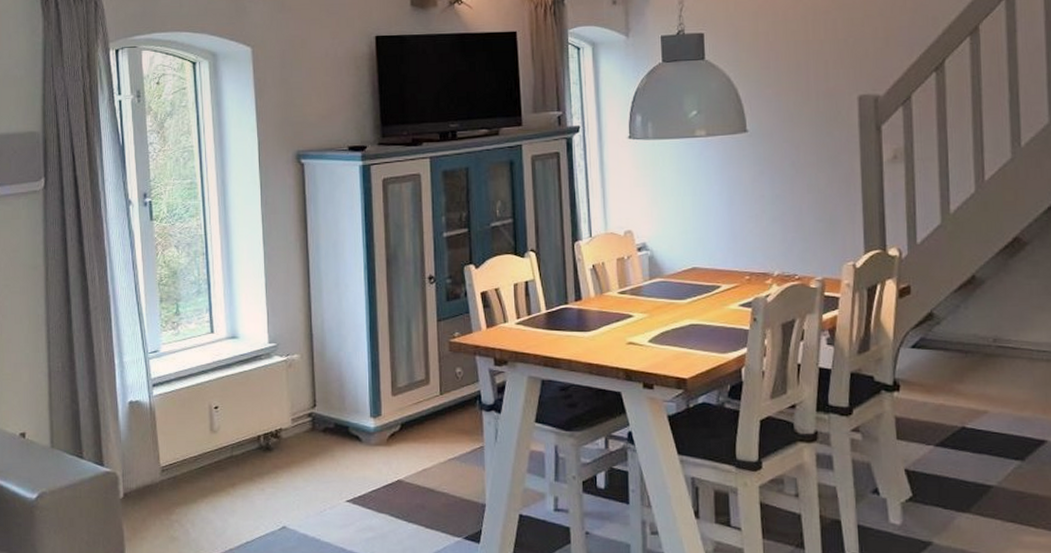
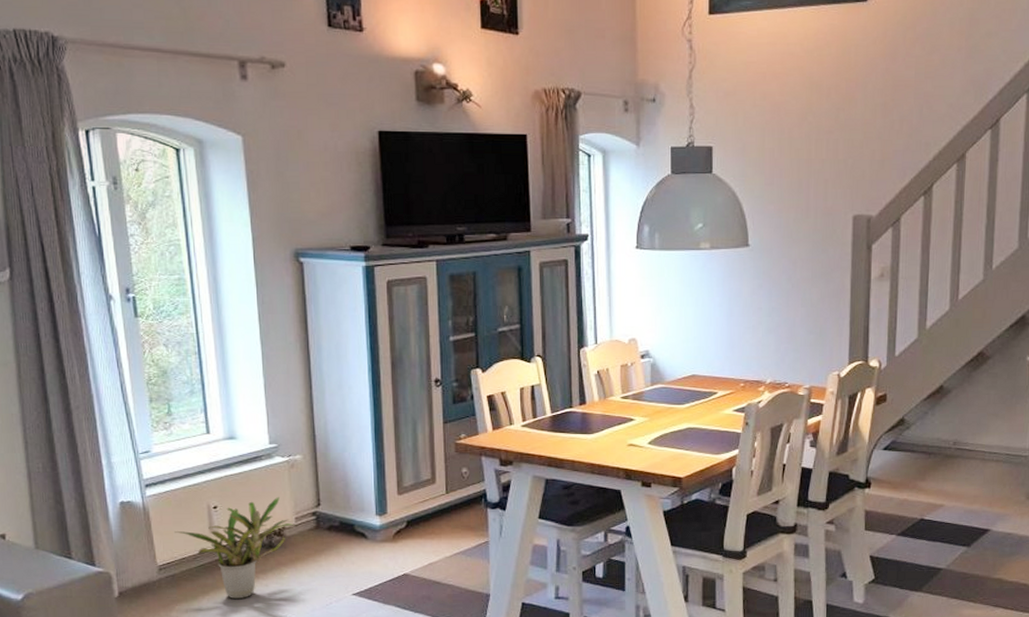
potted plant: none [178,396,294,504] -> present [174,496,298,600]

